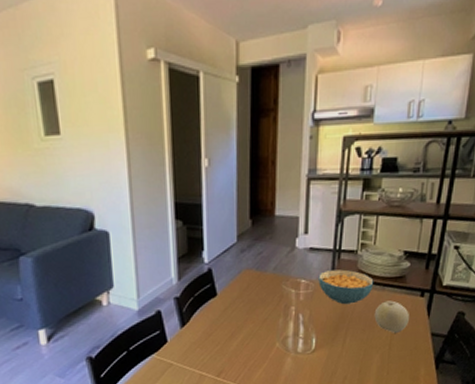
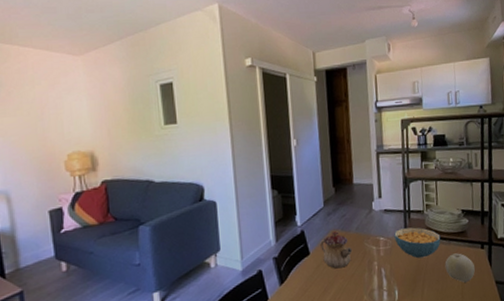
teapot: none [230,271,267,313] -> present [320,231,353,269]

